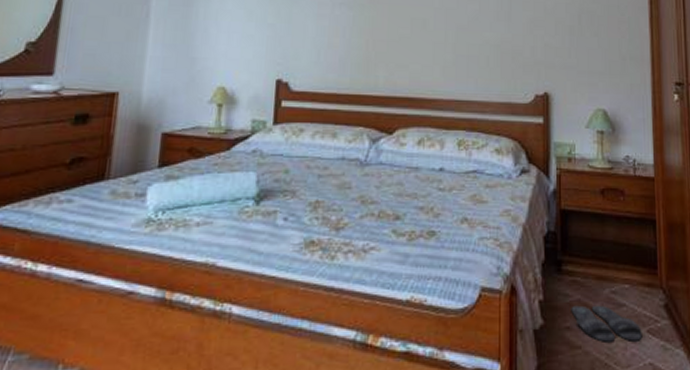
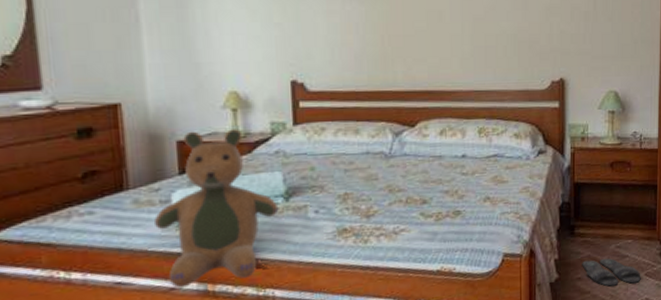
teddy bear: none [125,124,249,293] -> present [153,129,279,288]

